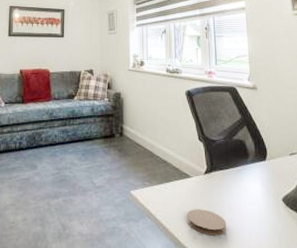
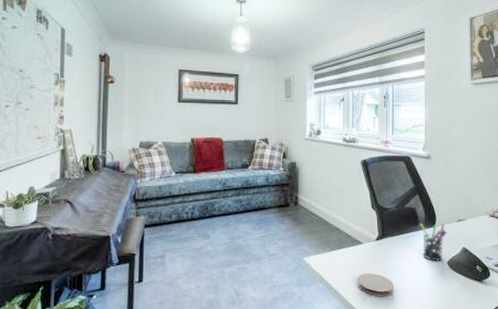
pen holder: none [250,157,280,198] -> present [419,223,447,261]

